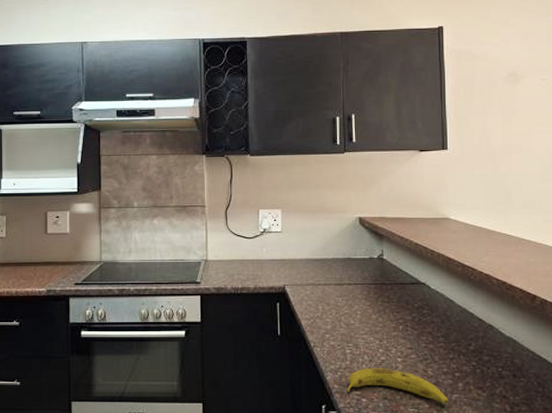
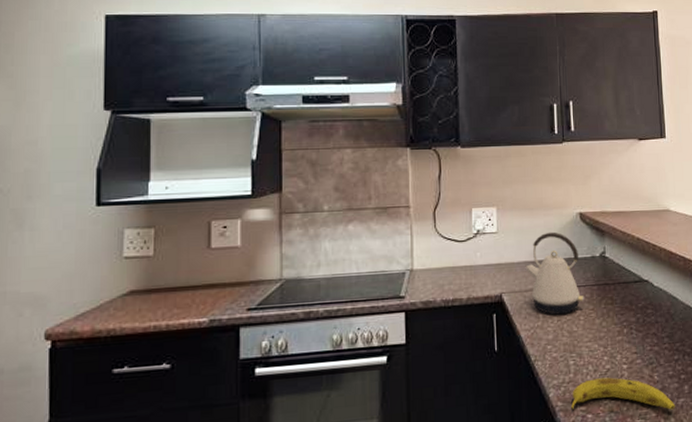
kettle: none [306,233,362,308] -> present [525,231,585,315]

